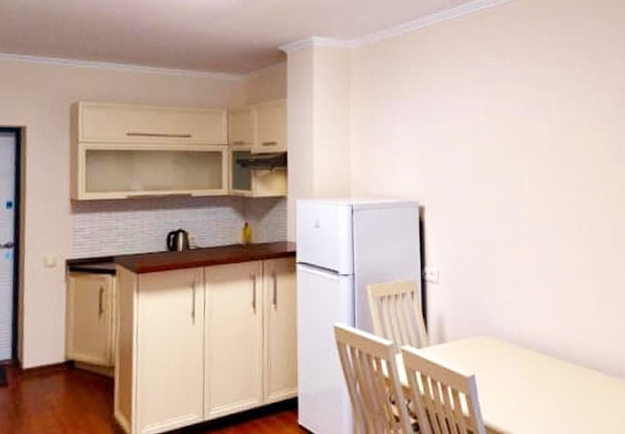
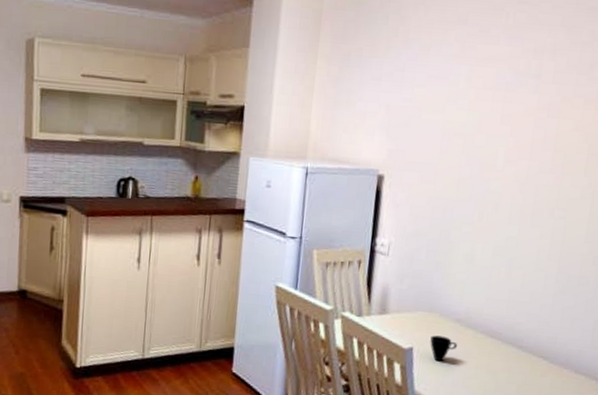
cup: none [490,359,516,386] -> present [430,335,457,362]

